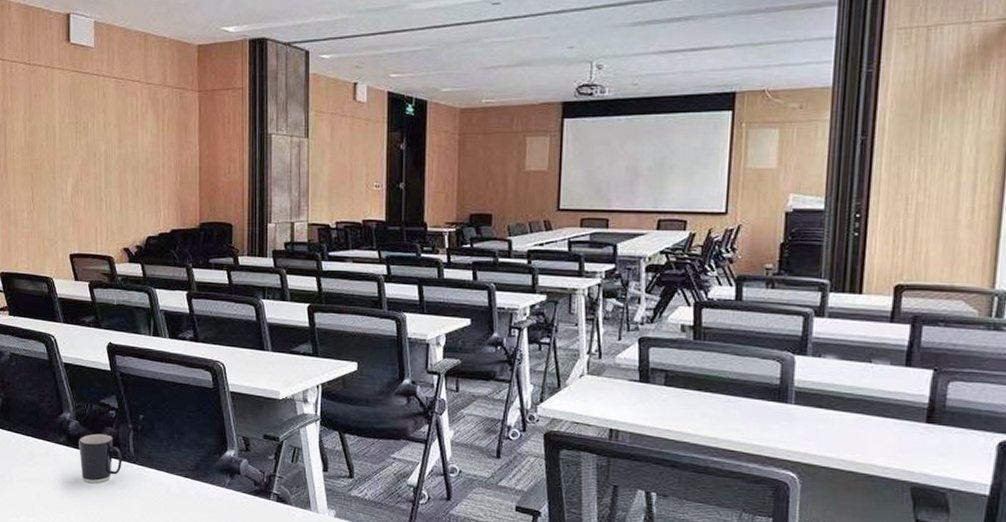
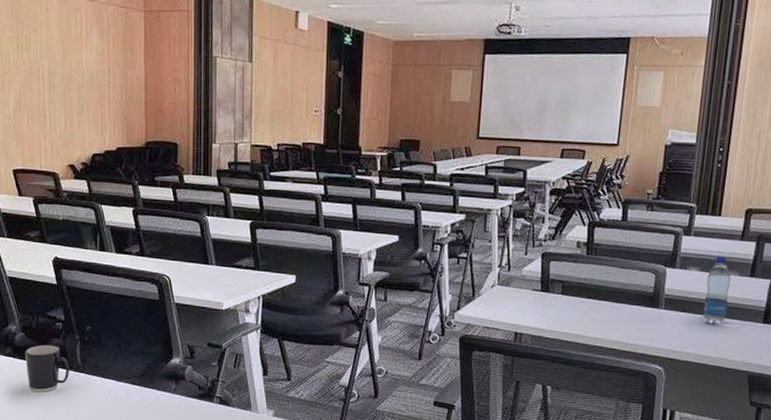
bottle: none [845,342,880,425] -> present [702,256,731,325]

